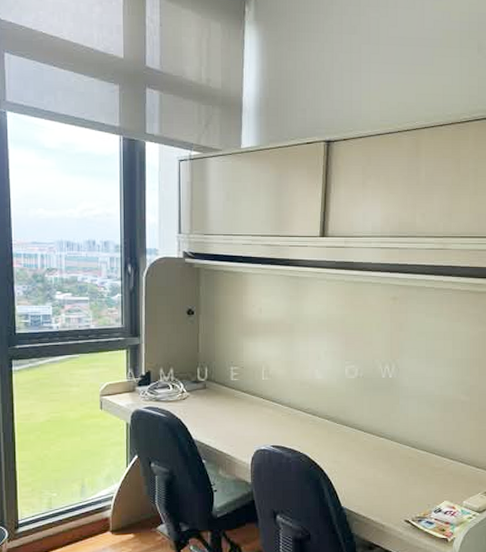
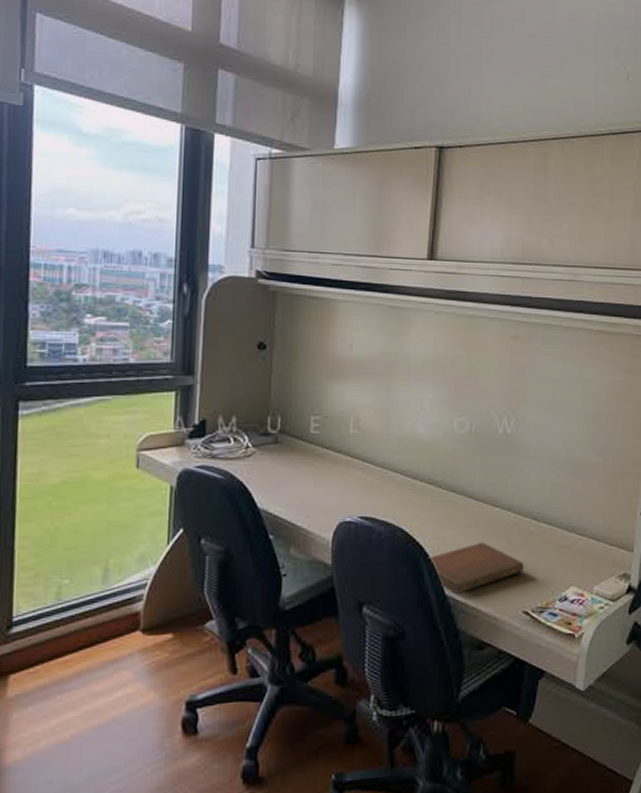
notebook: none [327,465,406,507] -> present [428,542,525,595]

